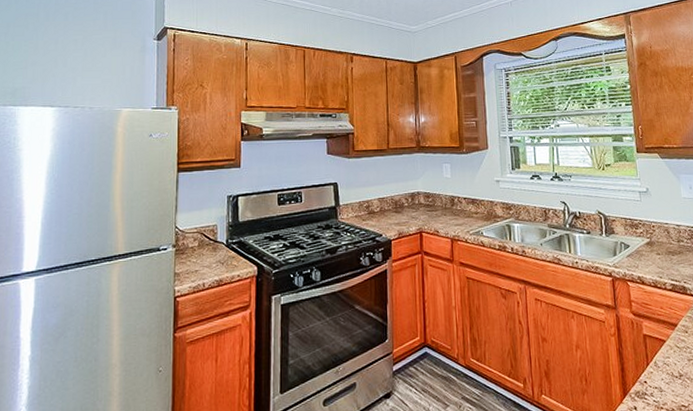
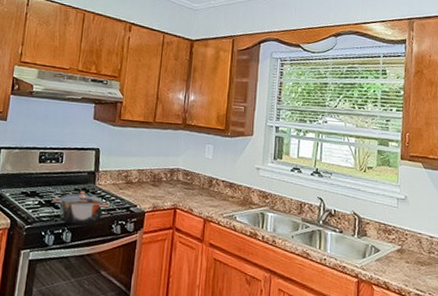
cooking pot: none [297,227,356,263] -> present [52,191,111,226]

